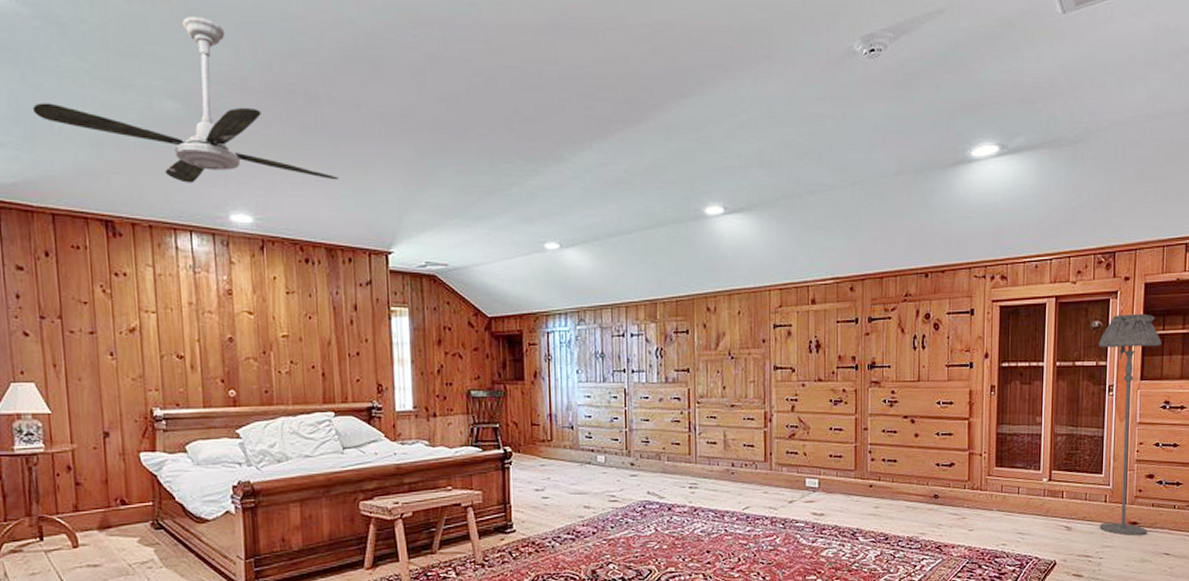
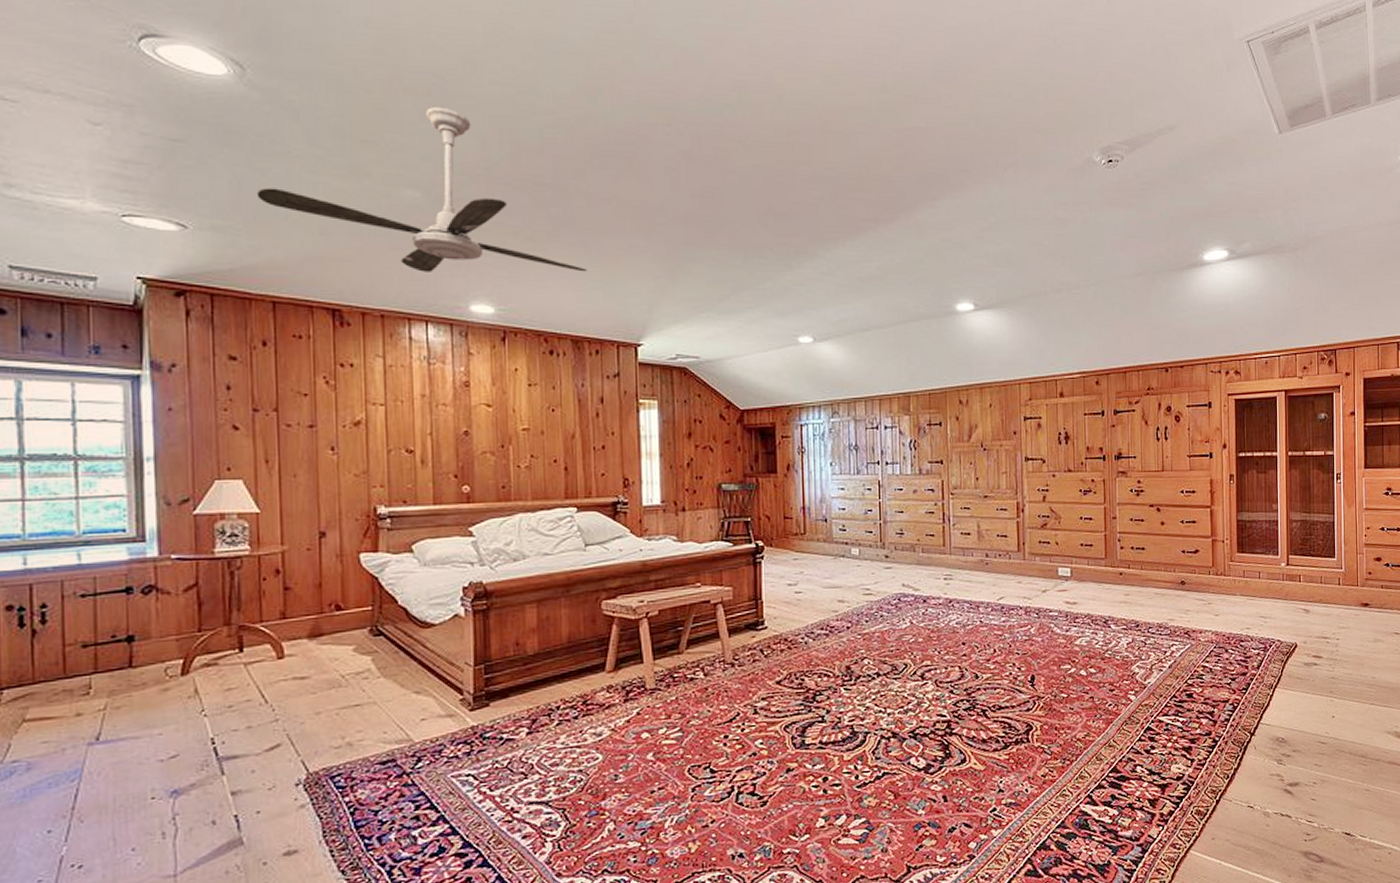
floor lamp: present [1099,313,1162,536] -> none [1326,406,1381,617]

